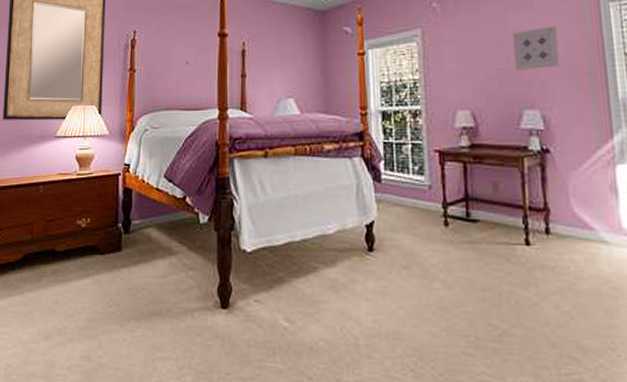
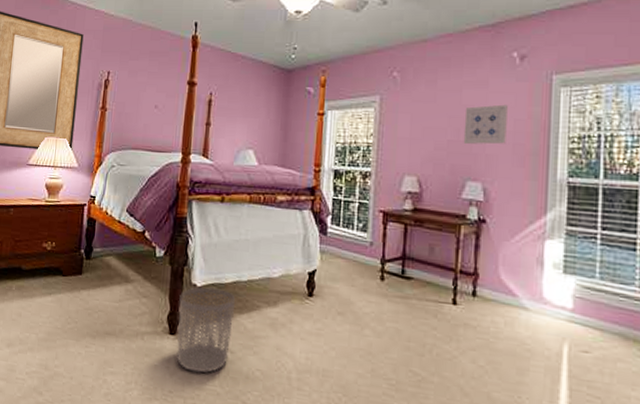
waste bin: none [229,252,291,349] -> present [176,286,235,374]

